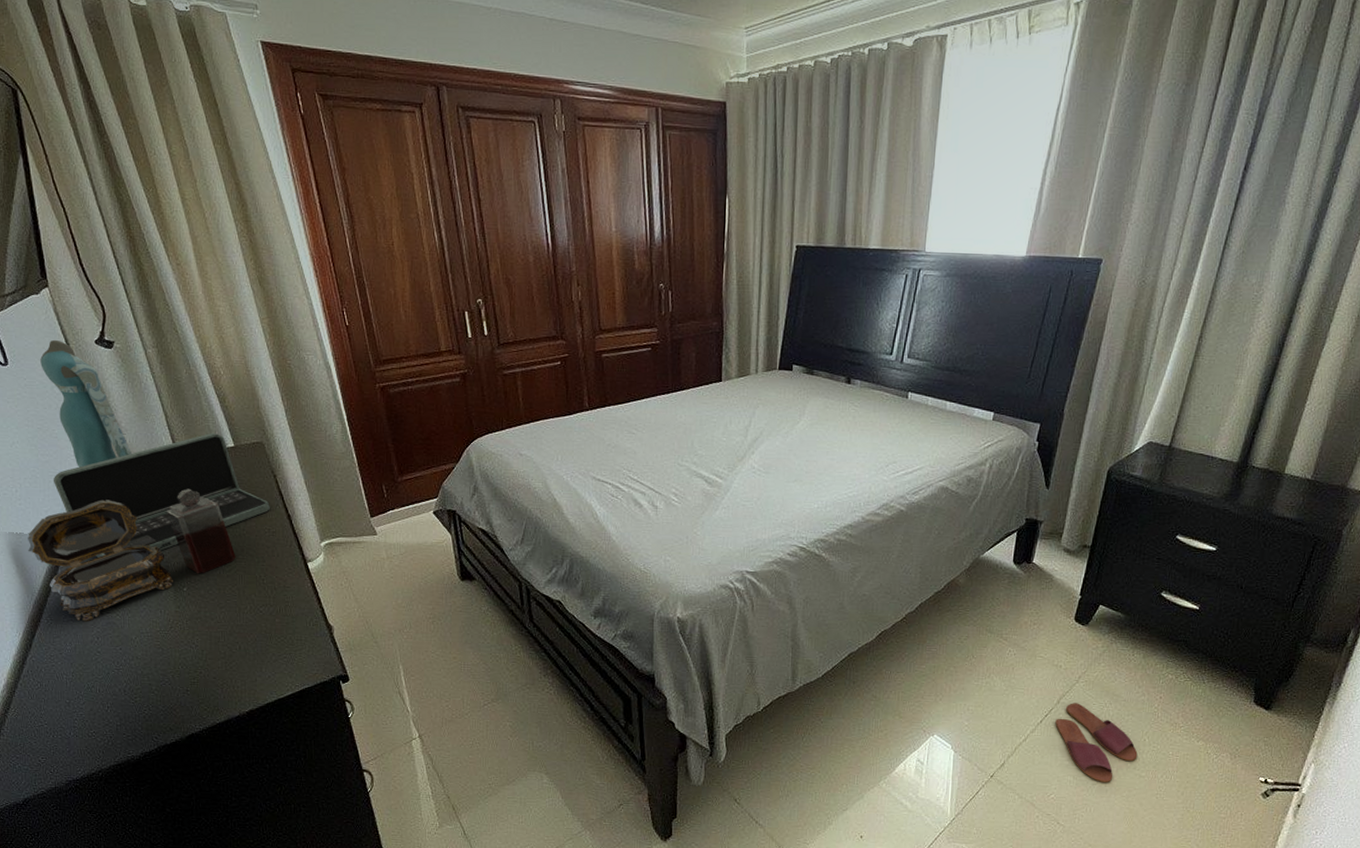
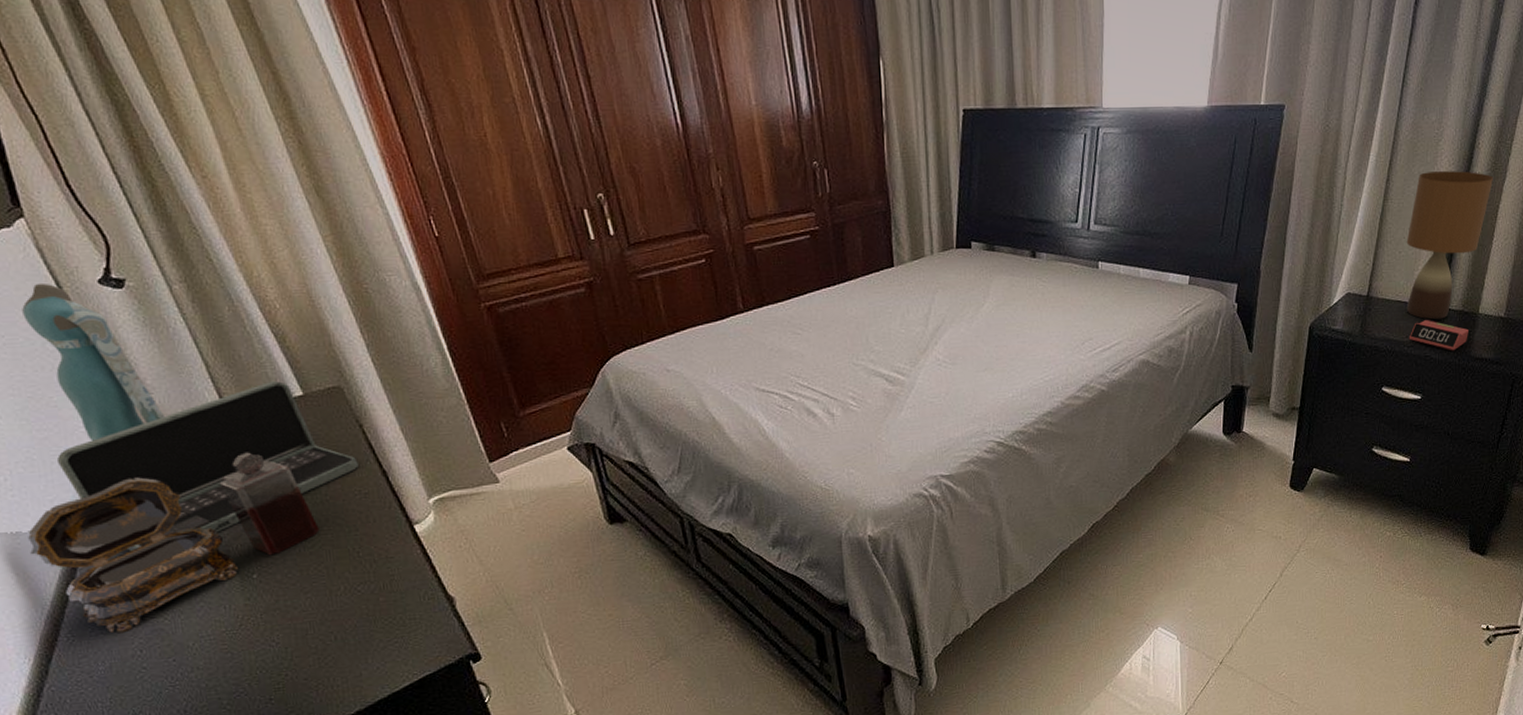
slippers: present [1055,703,1138,783] -> none [1280,573,1364,653]
table lamp: none [1208,332,1313,476] -> present [1406,171,1494,320]
alarm clock: none [1208,475,1272,508] -> present [1409,320,1468,351]

